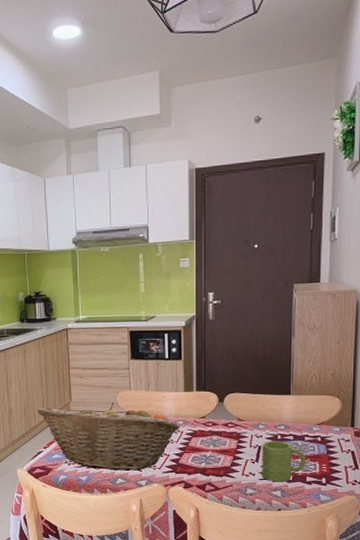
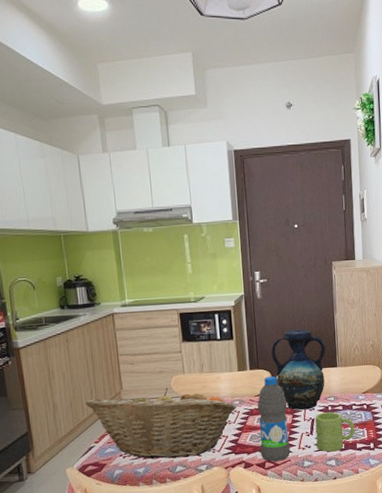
water bottle: none [201,399,233,486] -> present [258,376,291,462]
vase: none [220,353,279,436] -> present [271,328,325,411]

